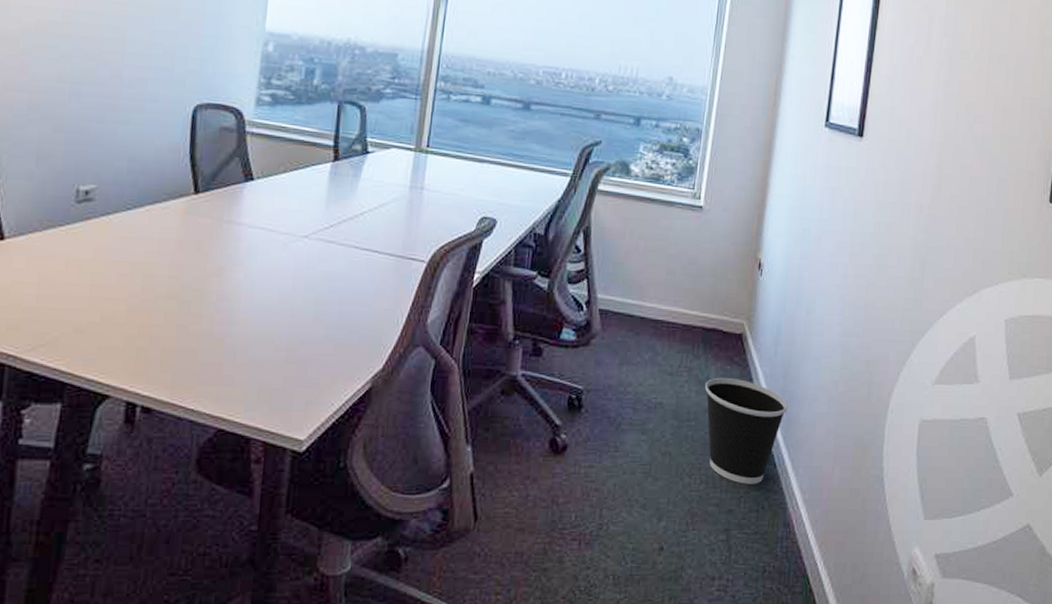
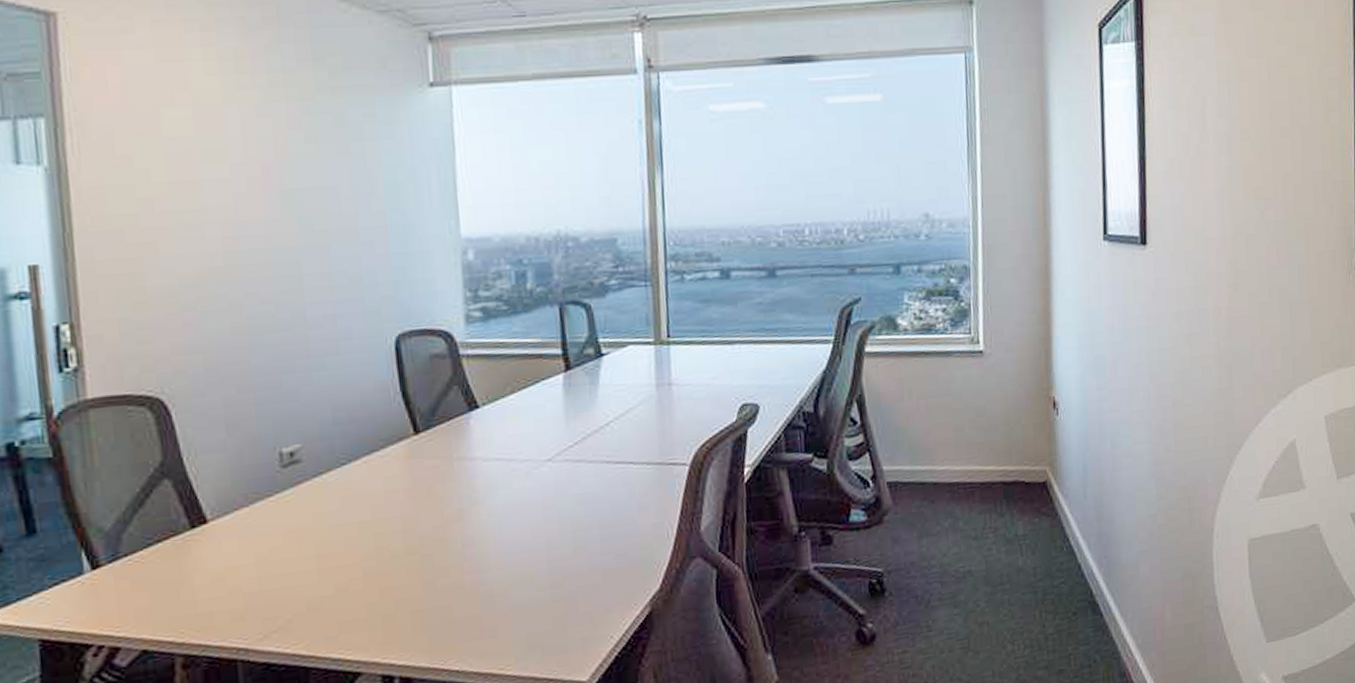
wastebasket: present [704,377,788,484] -> none [1014,530,1106,641]

